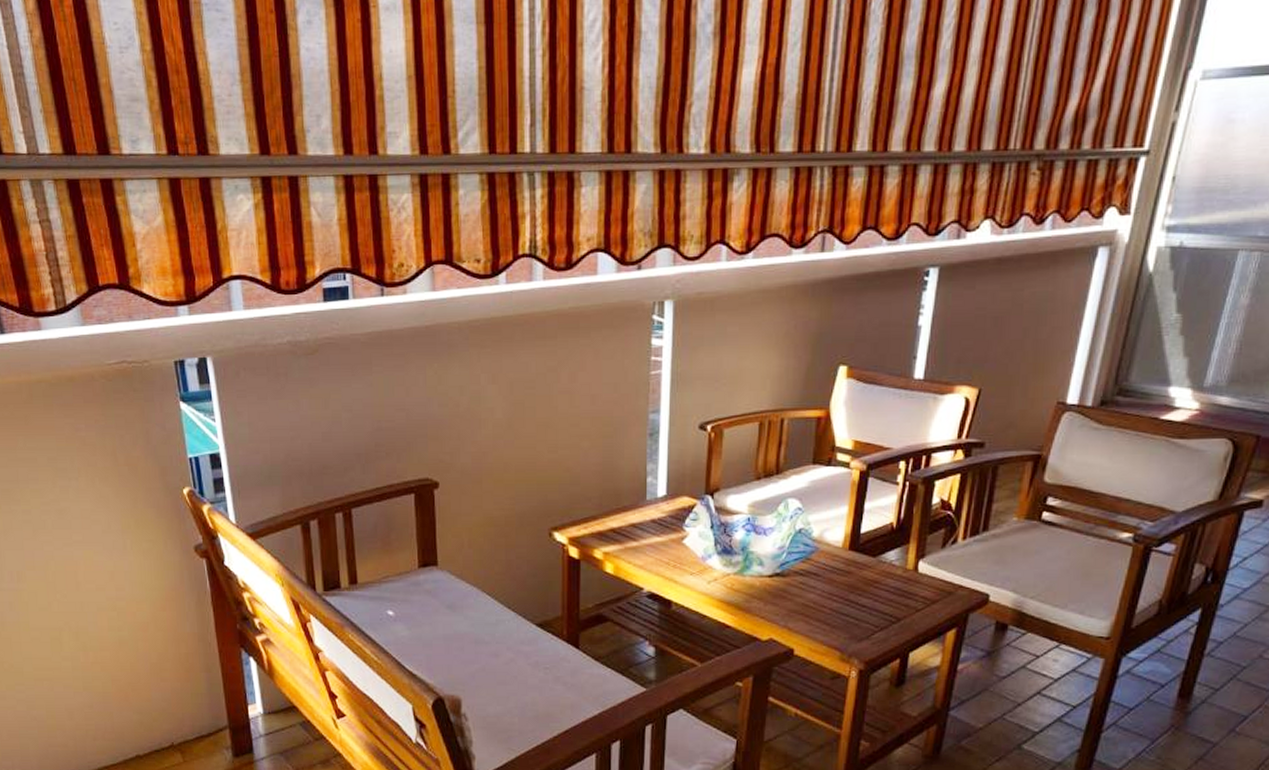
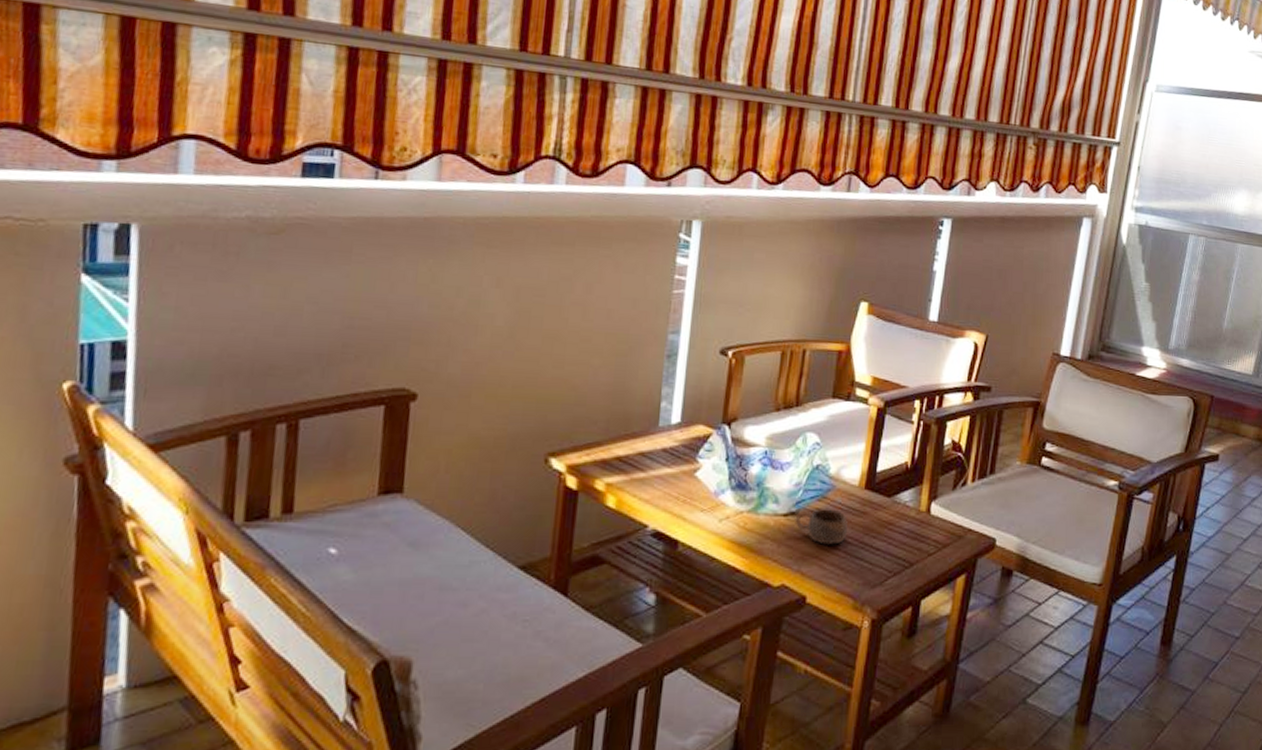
cup: none [780,568,832,603] -> present [795,507,848,545]

